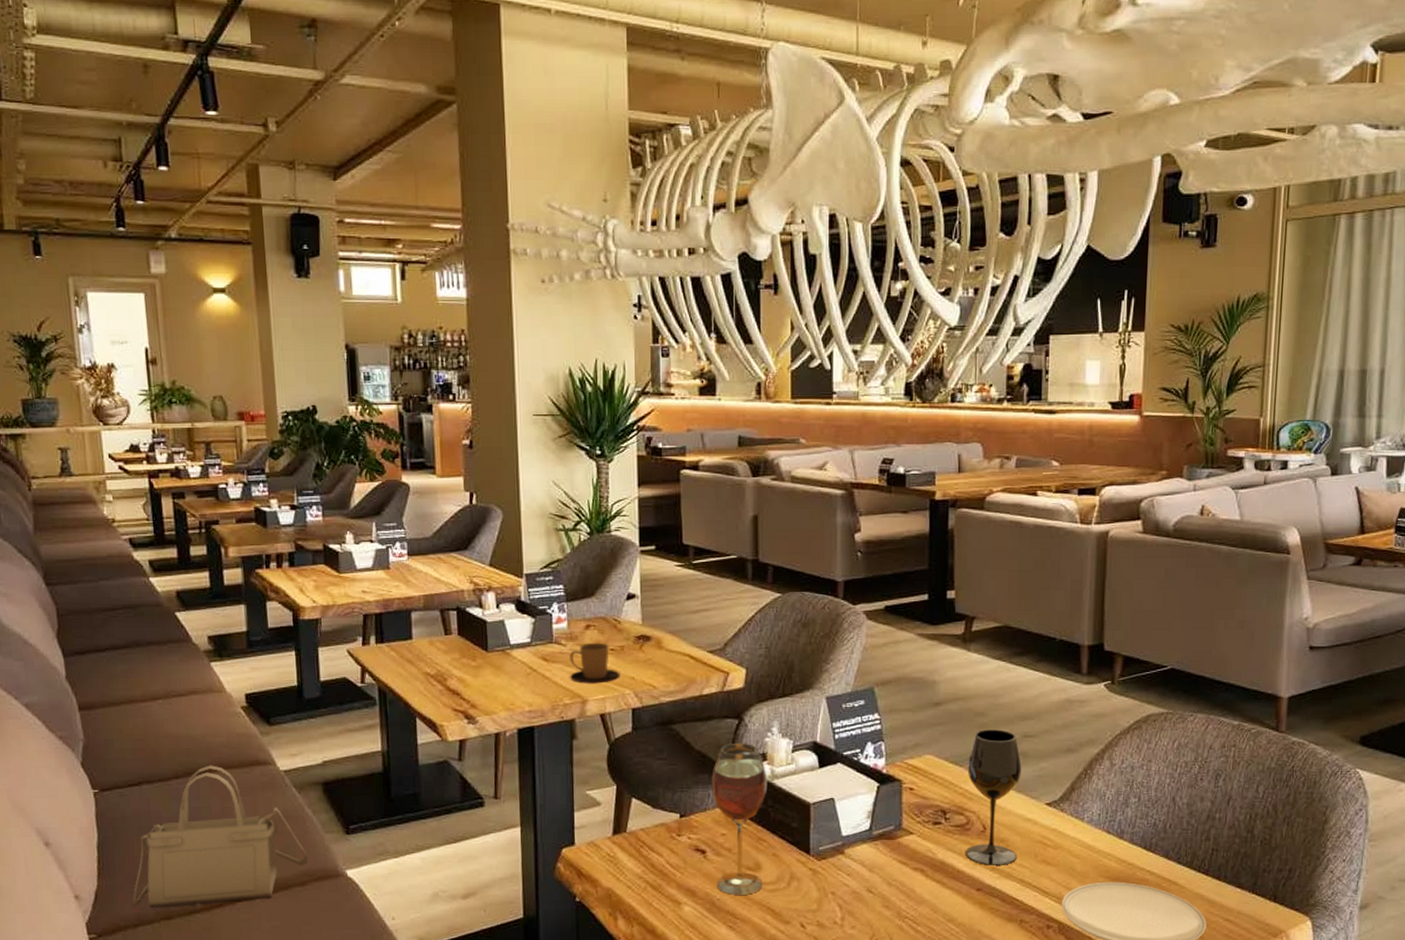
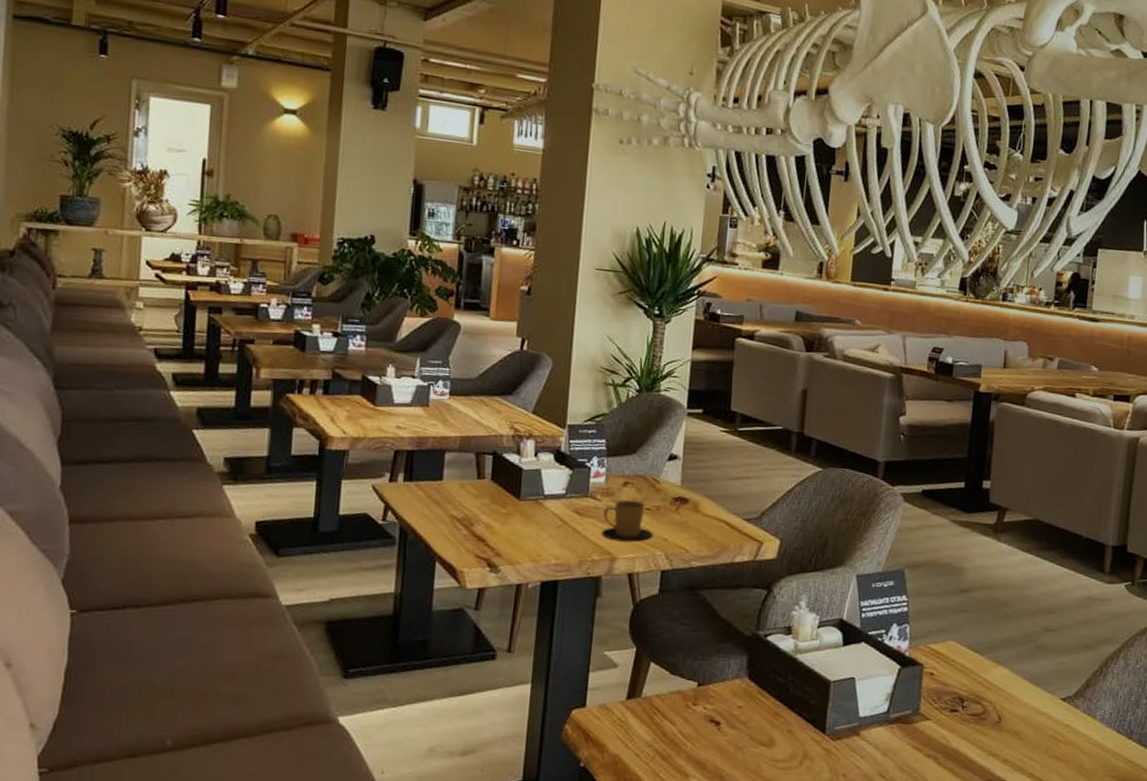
handbag: present [132,765,308,908] -> none [95,593,298,744]
wineglass: present [712,742,768,895] -> none [727,613,791,771]
wineglass: present [965,729,1022,866] -> none [978,620,1041,758]

